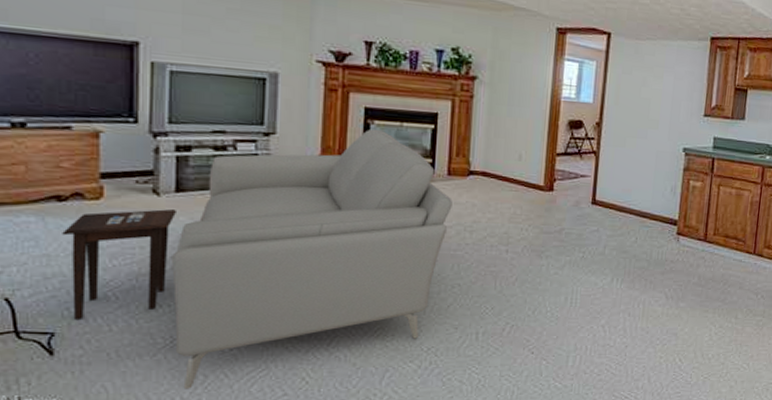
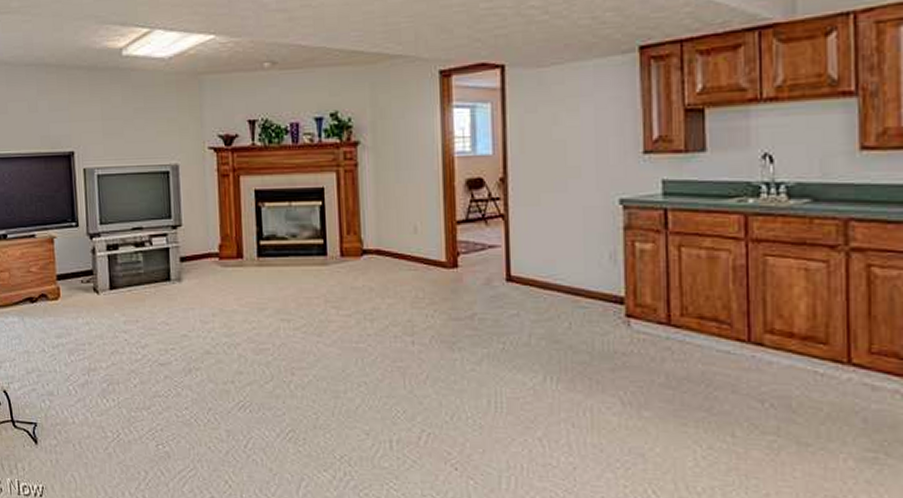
side table: present [62,209,178,319] -> none [36,307,113,411]
sofa: present [172,128,452,389] -> none [112,212,349,484]

